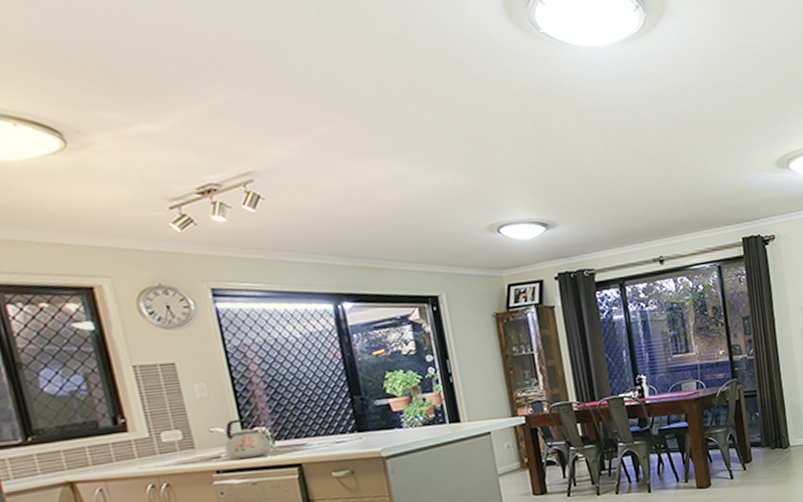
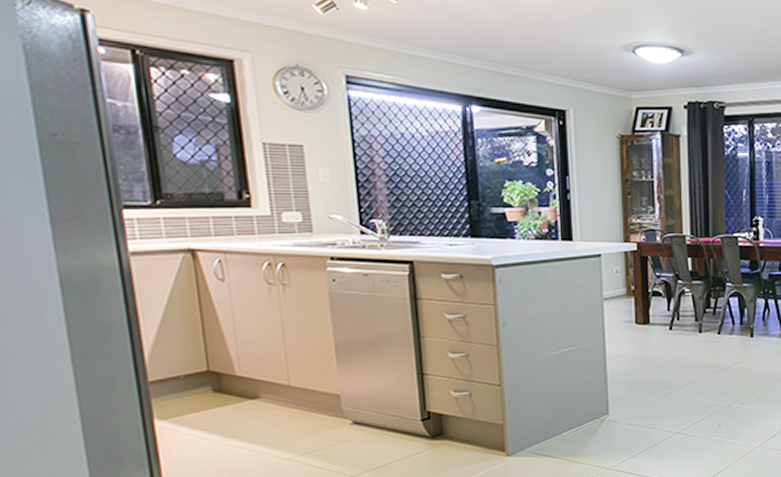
kettle: present [224,418,272,461] -> none [341,209,386,249]

